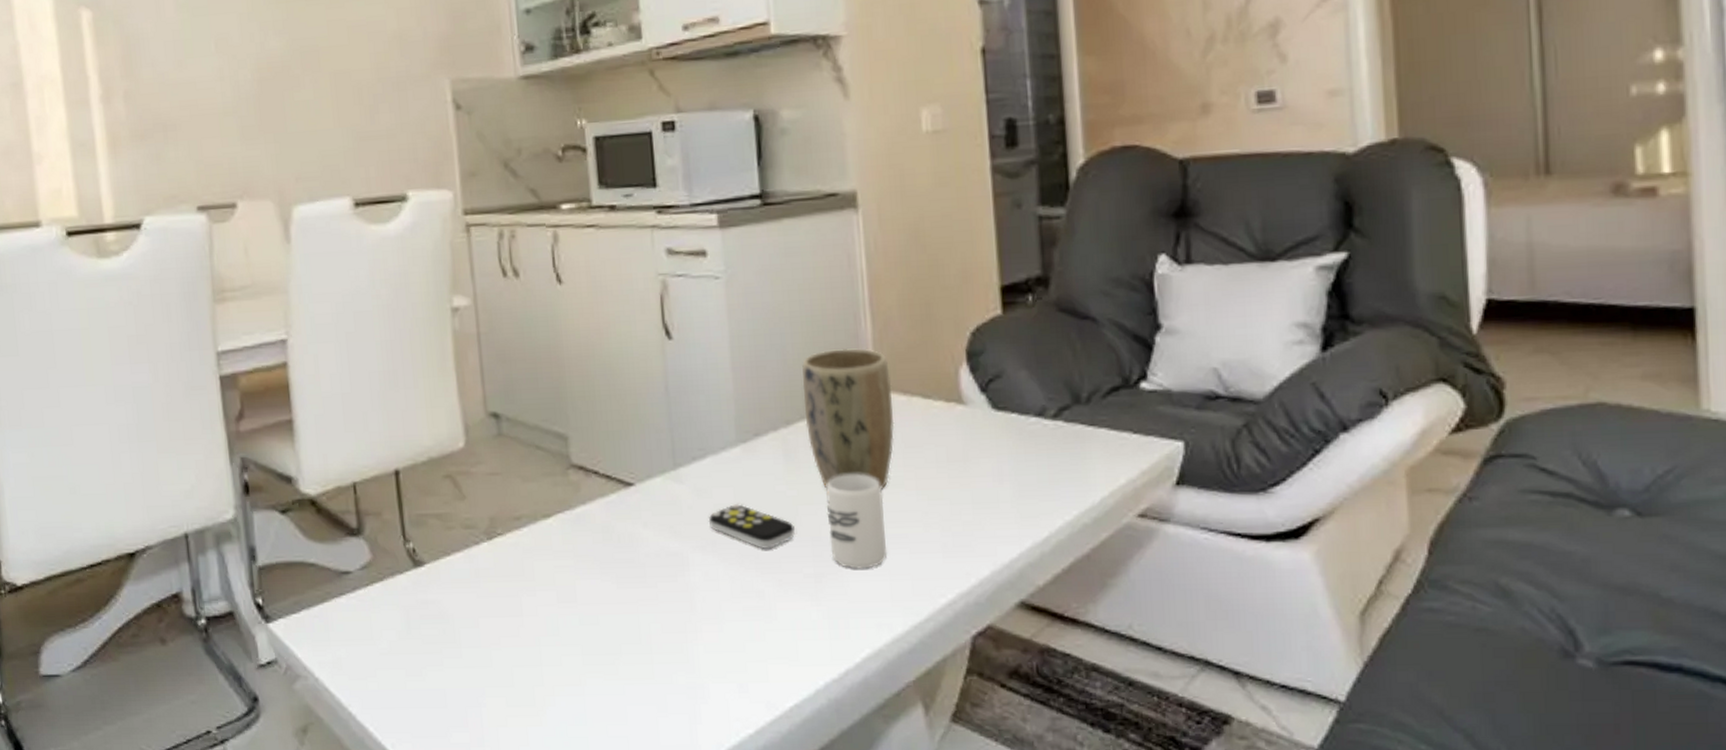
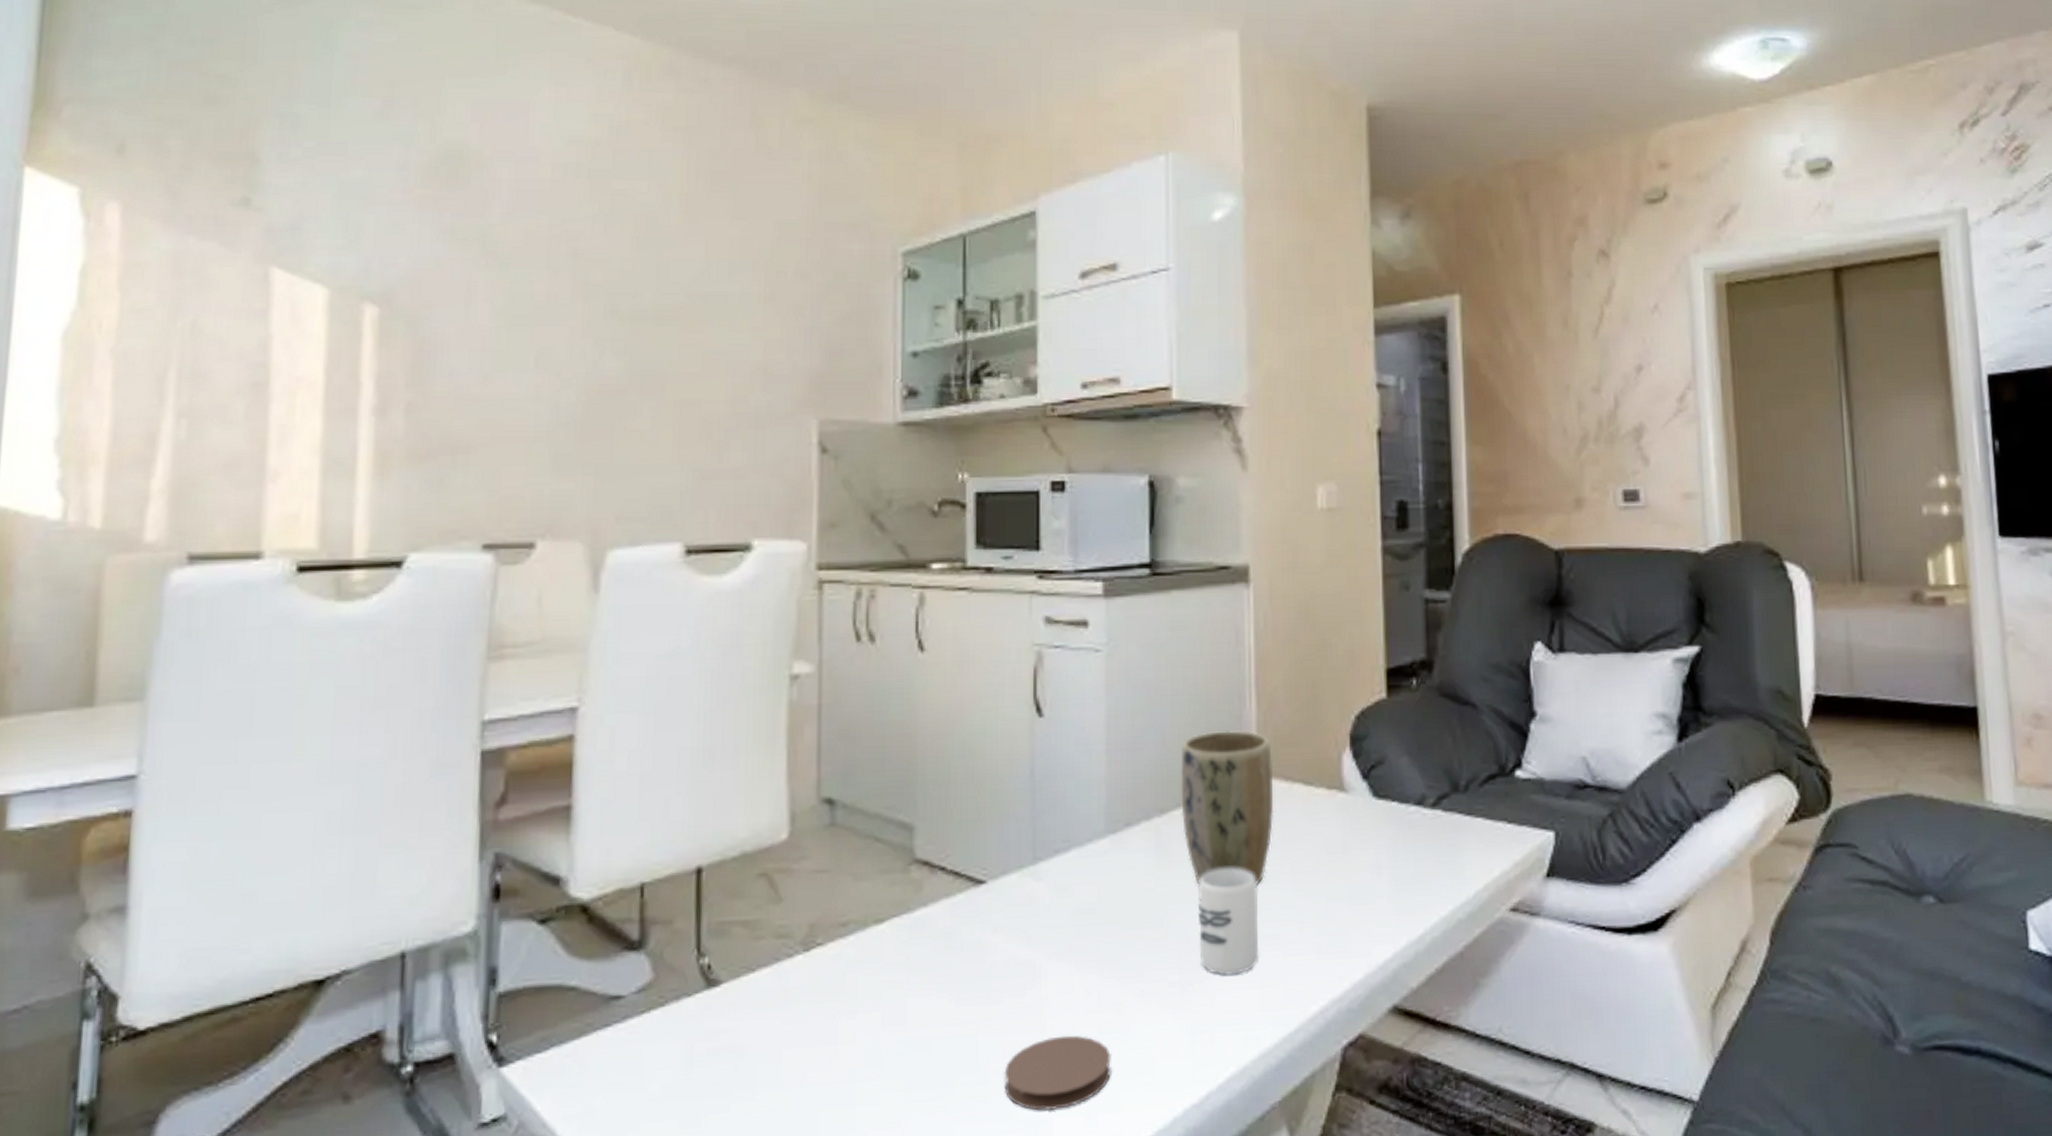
coaster: none [663,616,759,679] -> present [1004,1035,1113,1112]
remote control: present [708,503,795,550] -> none [1067,902,1162,956]

